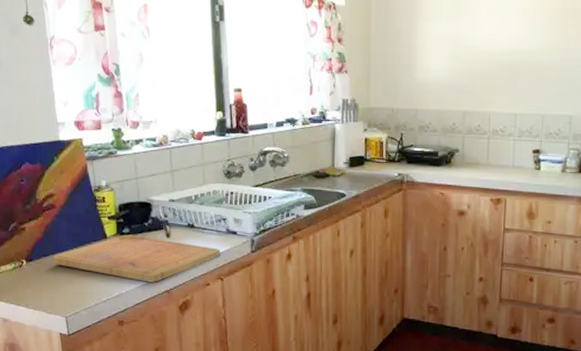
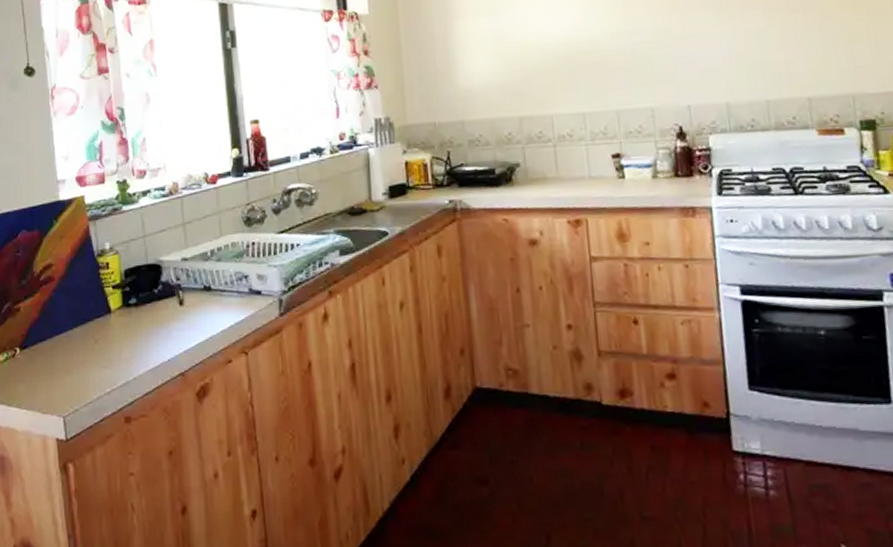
cutting board: present [53,234,220,283] -> none [50,305,243,365]

